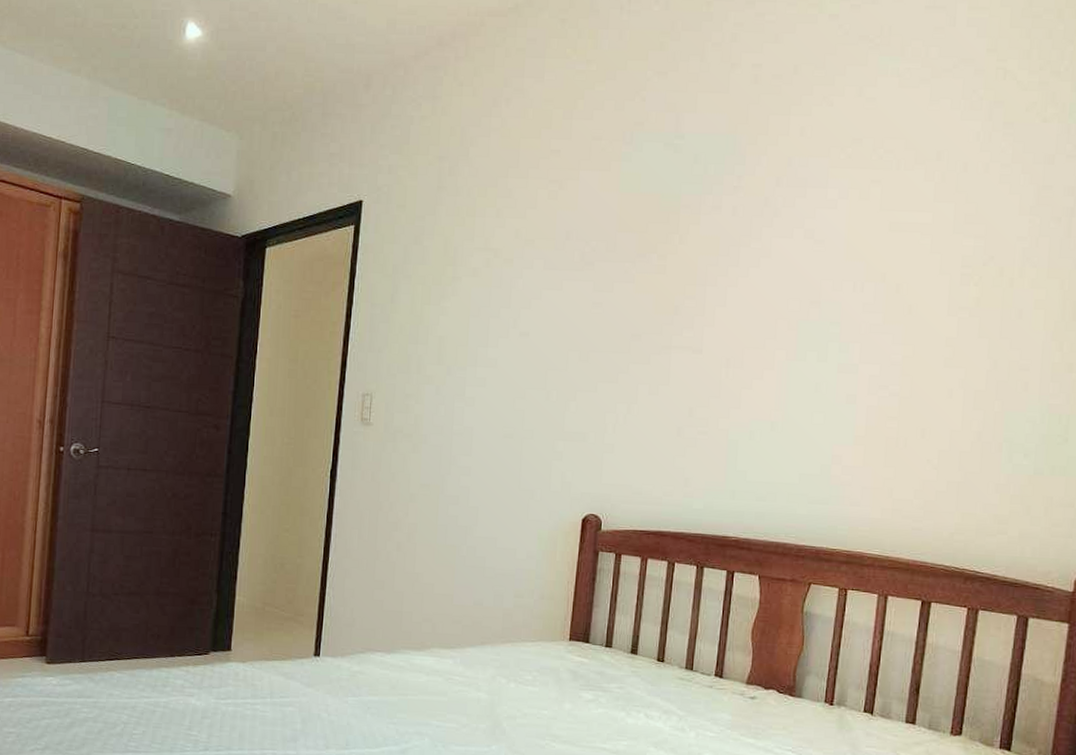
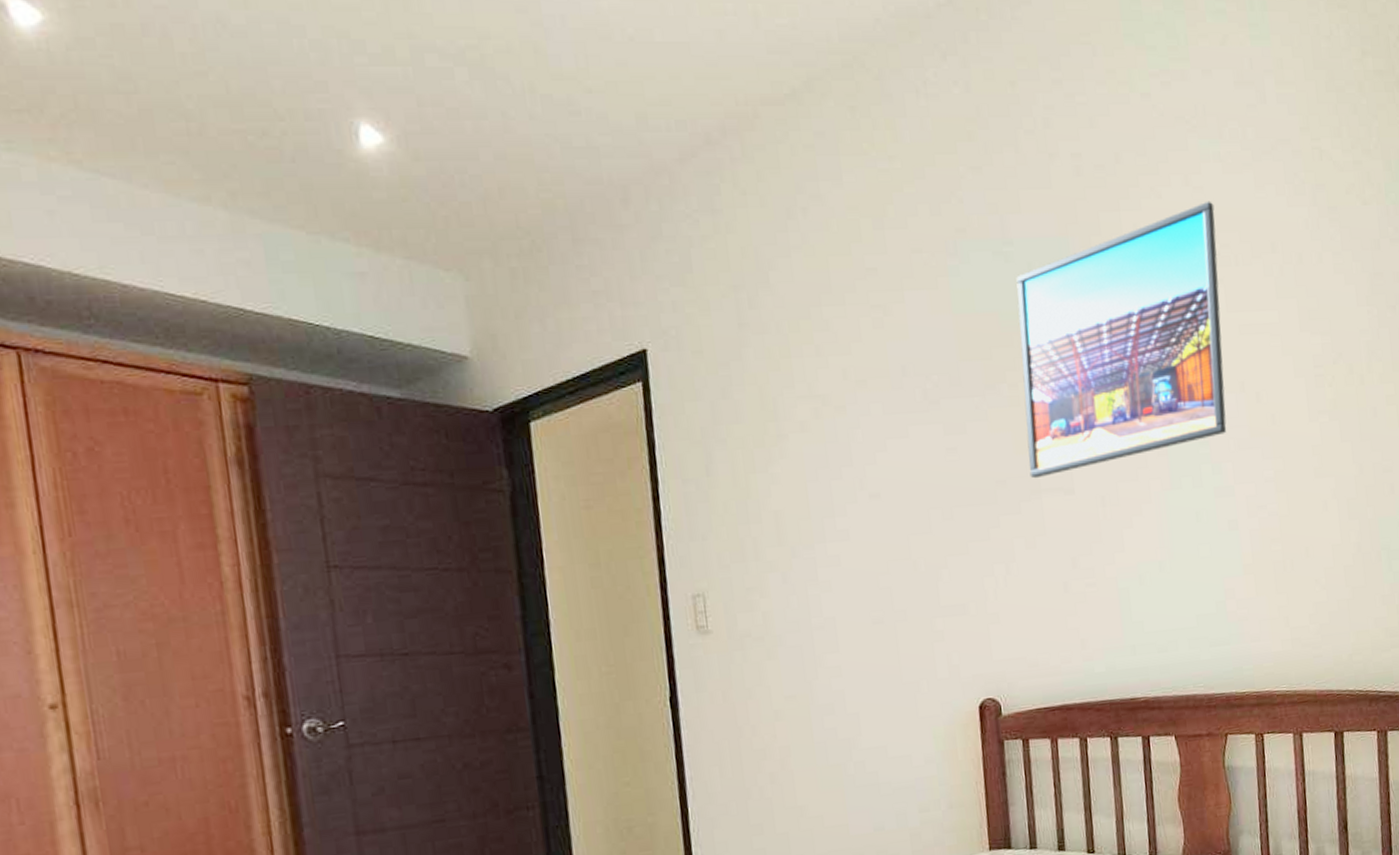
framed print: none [663,110,884,337] -> present [1016,201,1227,479]

